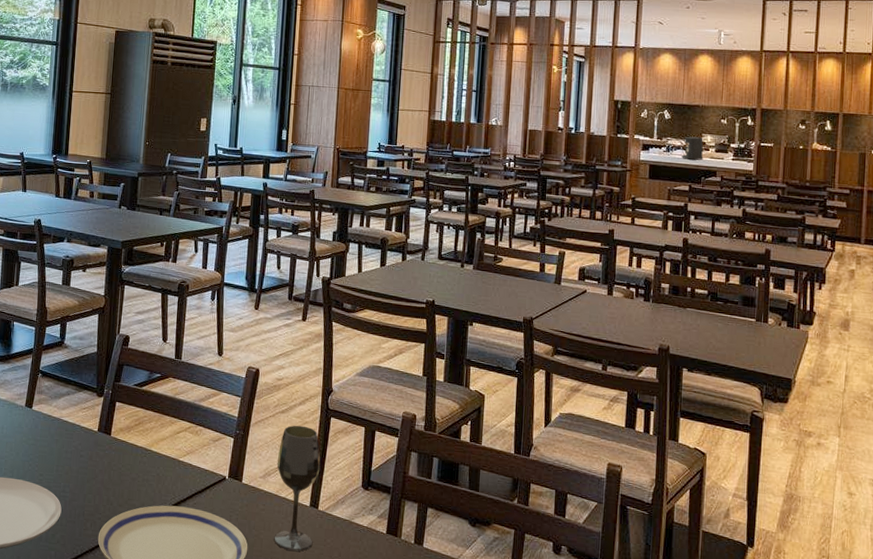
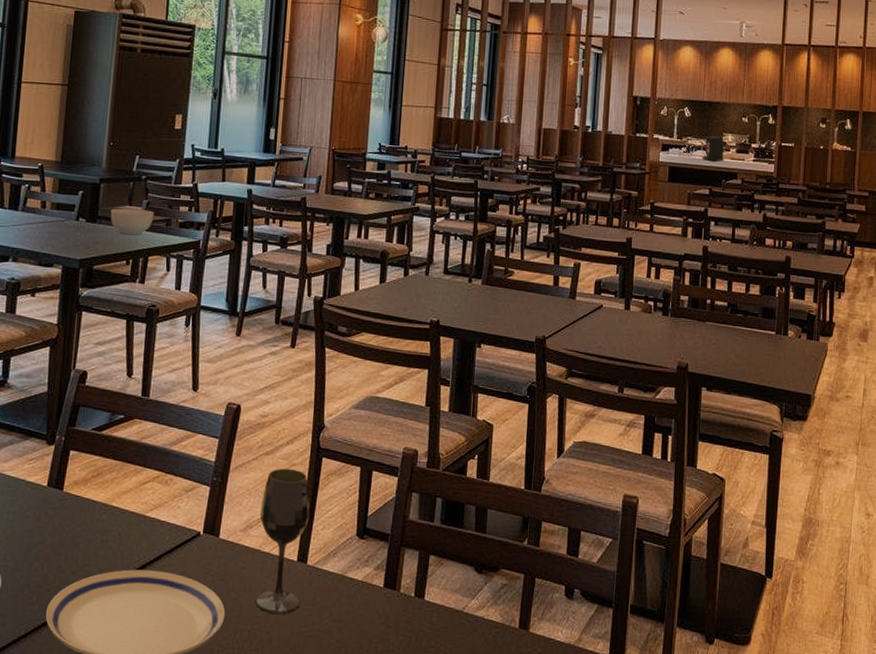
bowl: none [147,198,184,222] -> present [110,208,154,236]

